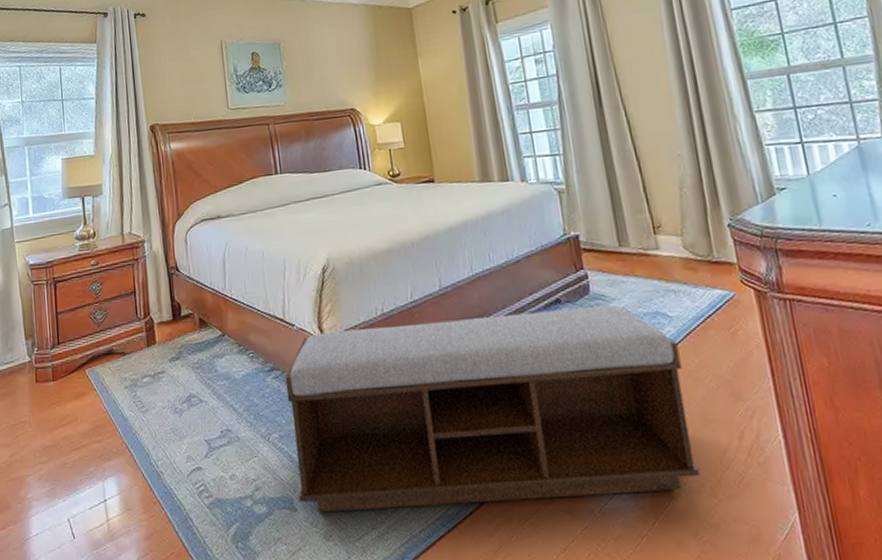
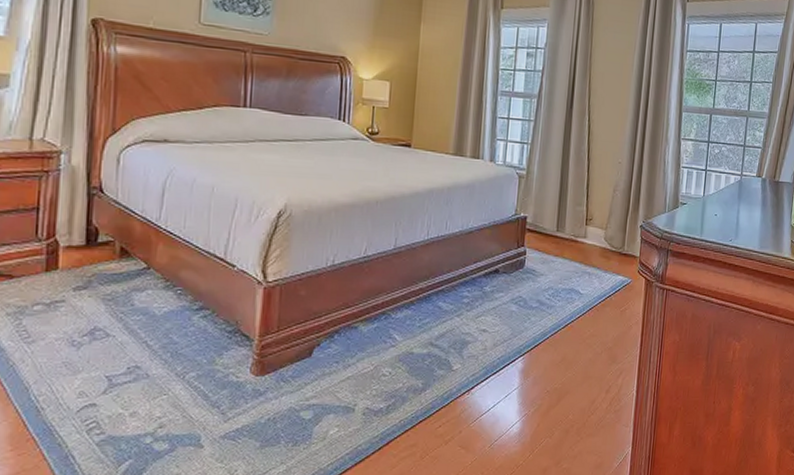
bench: present [285,305,700,513] -> none [208,277,581,450]

